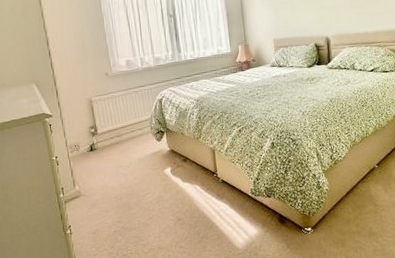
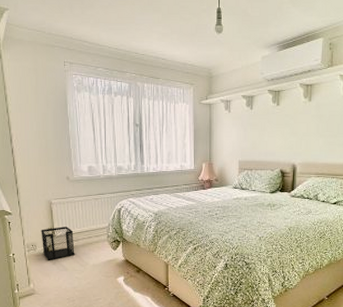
wastebasket: none [83,123,119,159] -> present [41,227,75,260]

